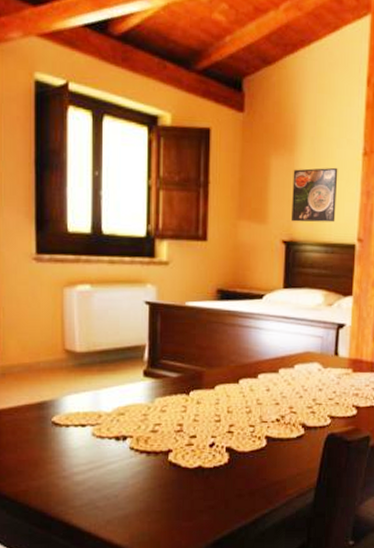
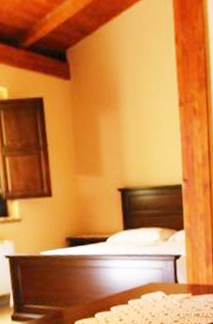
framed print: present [290,167,338,223] -> none [120,119,162,171]

